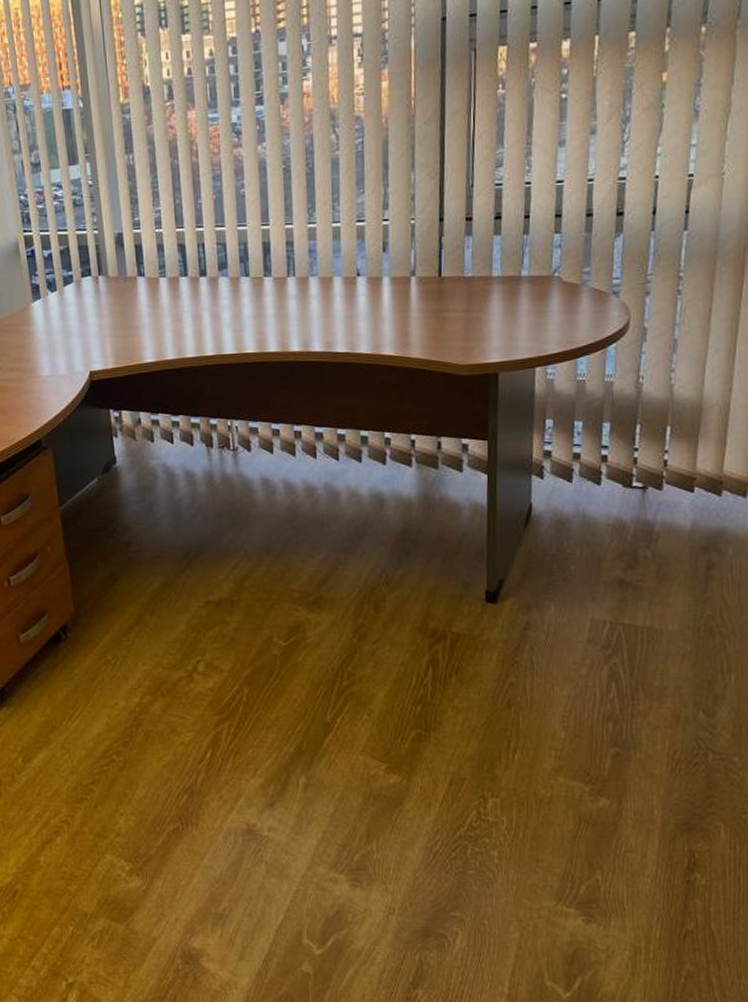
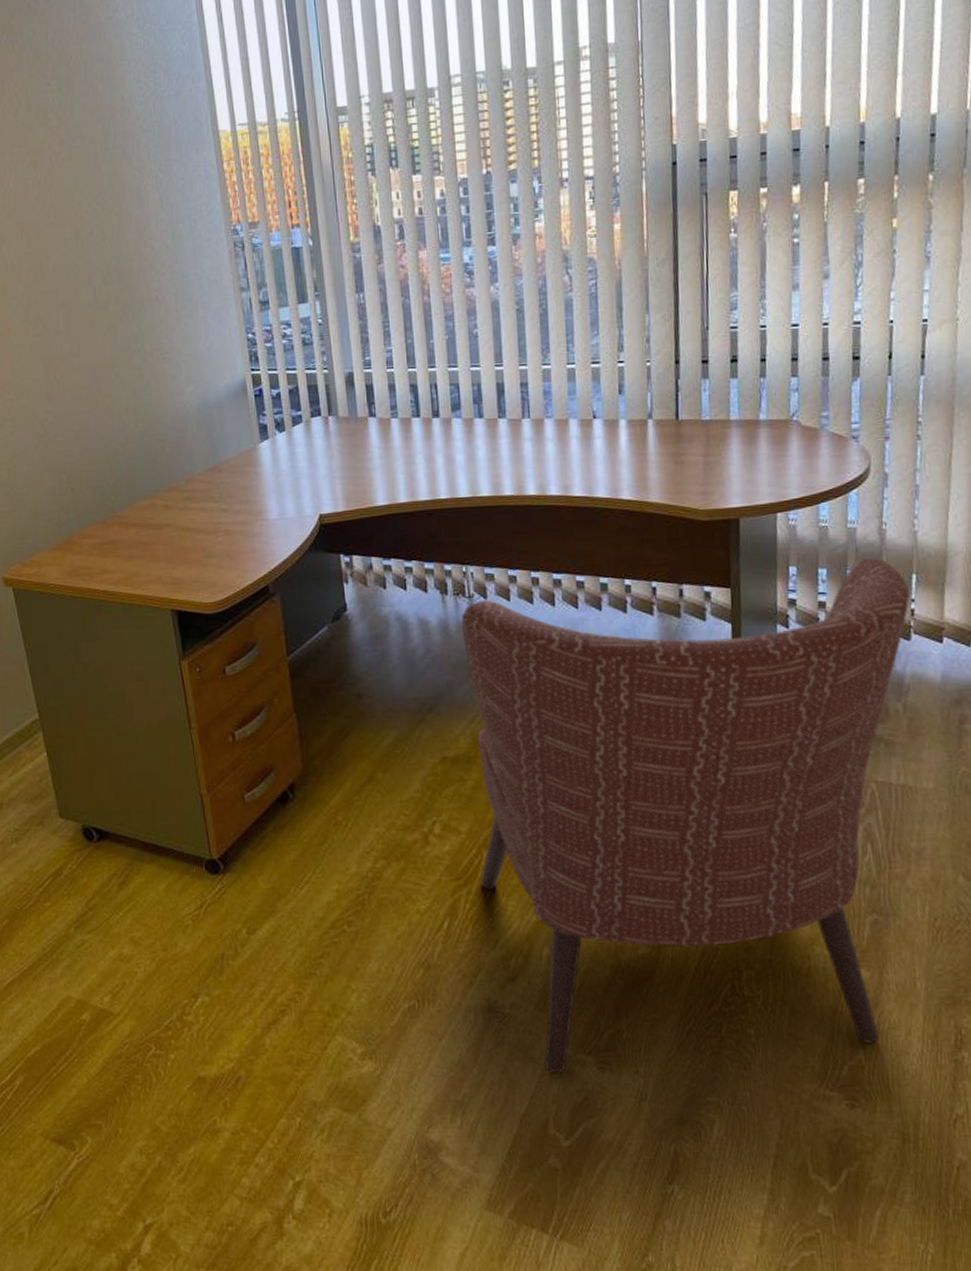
chair: none [225,411,663,890] -> present [461,558,910,1074]

